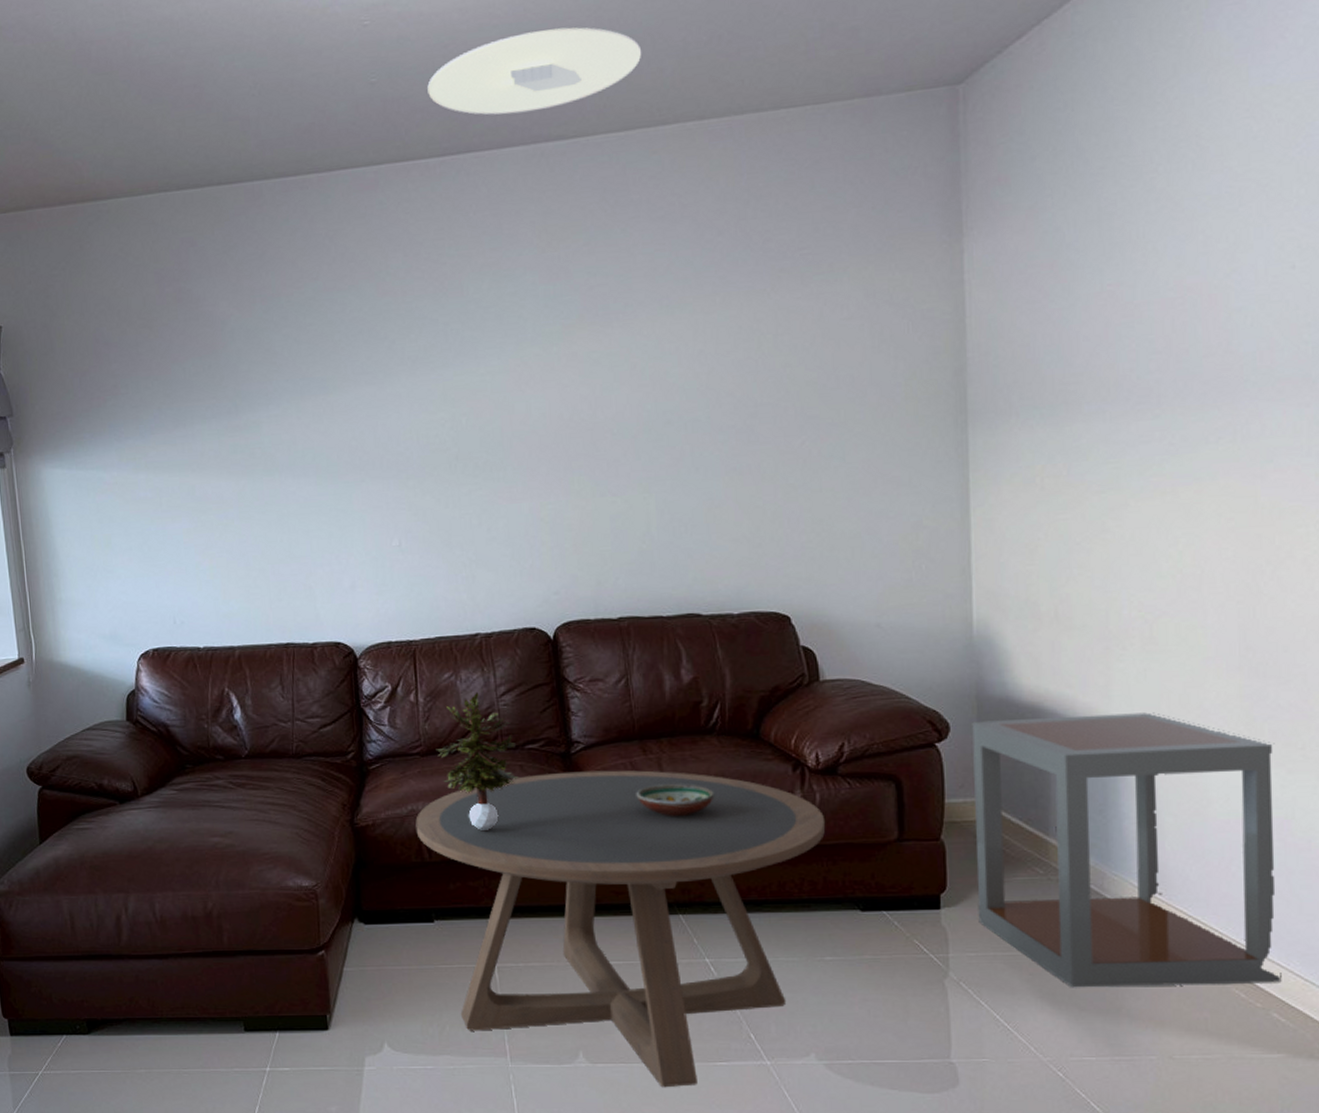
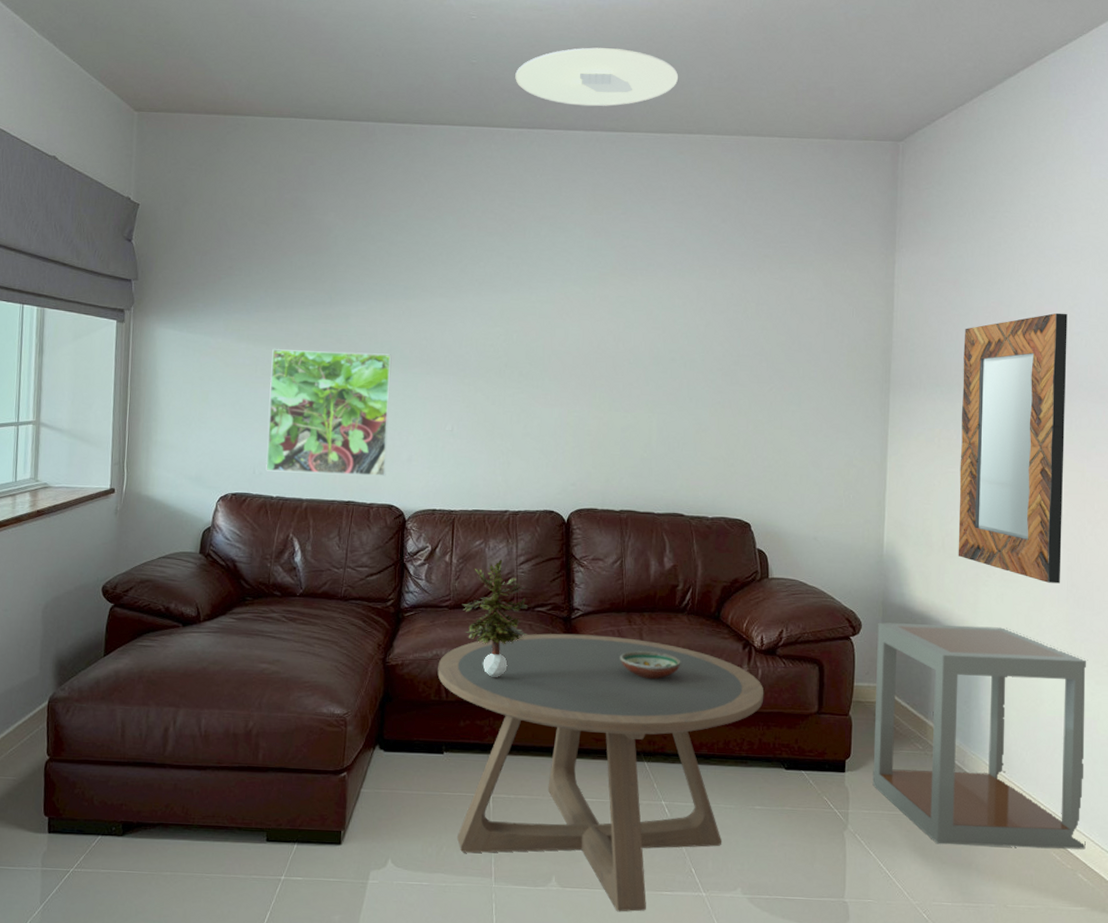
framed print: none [176,463,328,619] -> present [265,348,392,476]
home mirror: none [1069,283,1229,649] -> present [958,312,1068,583]

